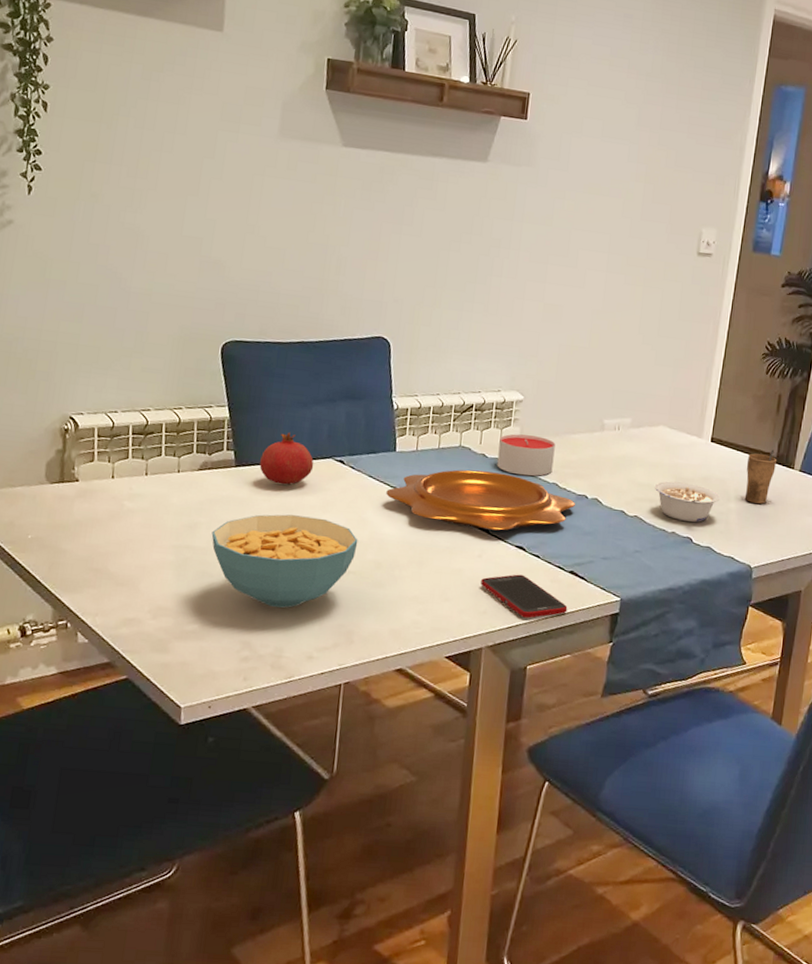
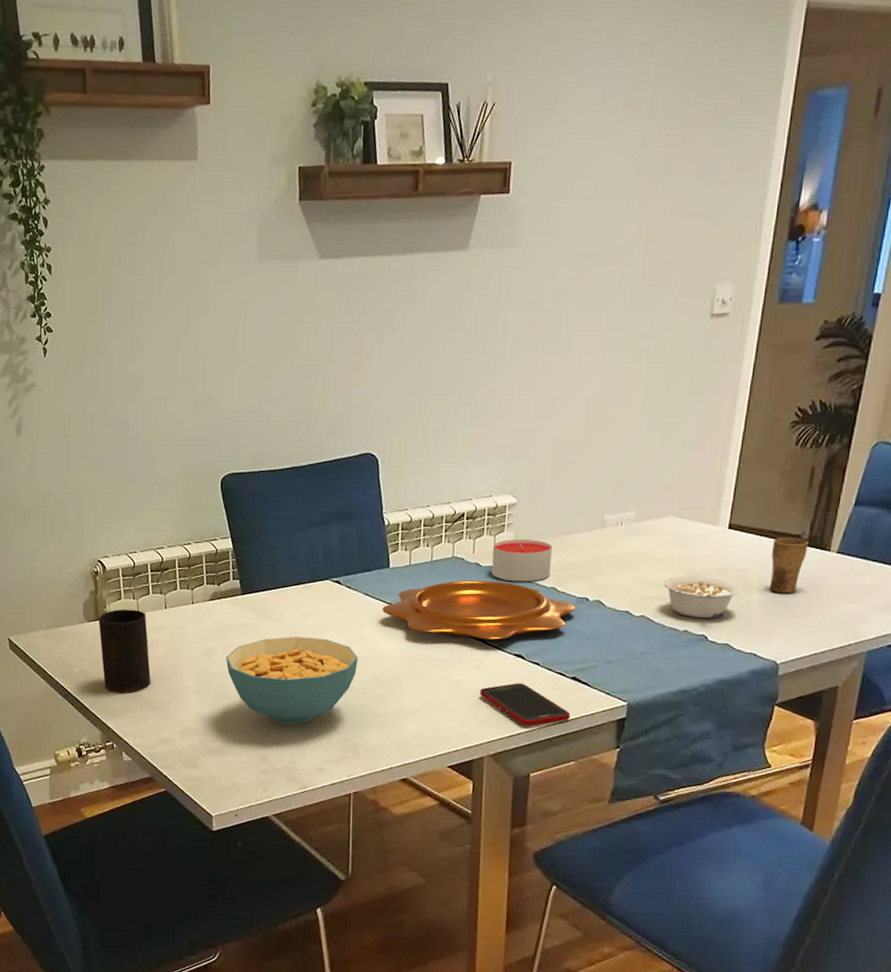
cup: none [62,472,123,566] -> present [99,609,151,693]
fruit: present [259,433,314,485] -> none [263,558,313,609]

